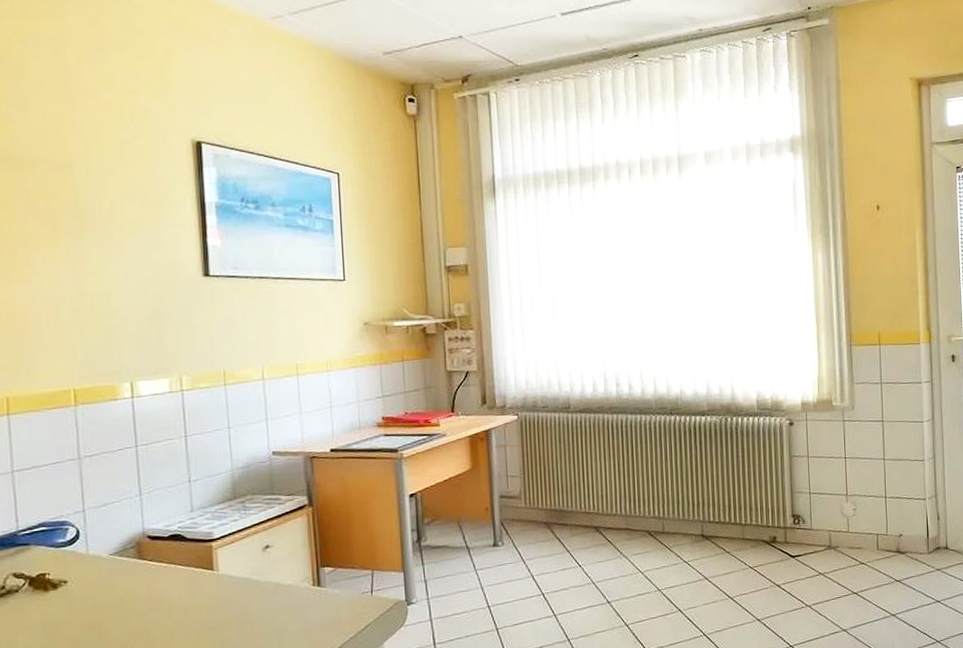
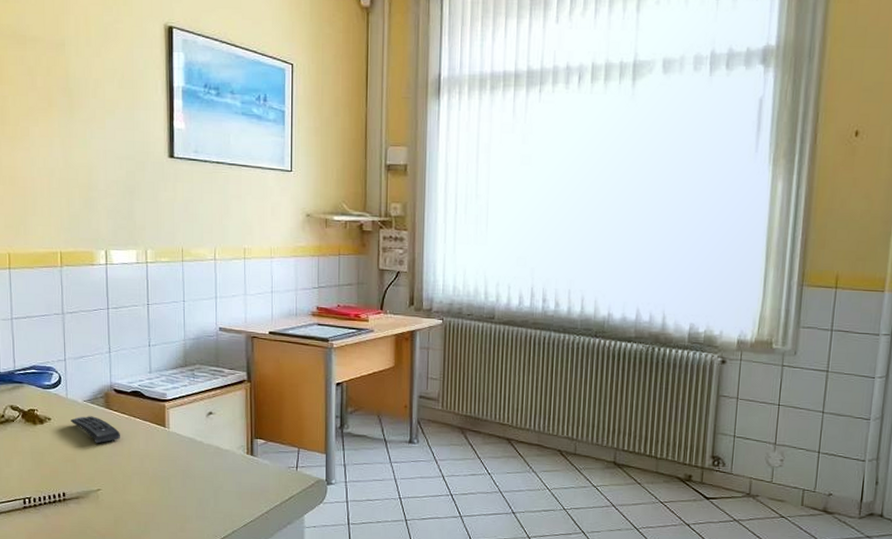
remote control: none [93,570,159,602] -> present [71,416,121,444]

